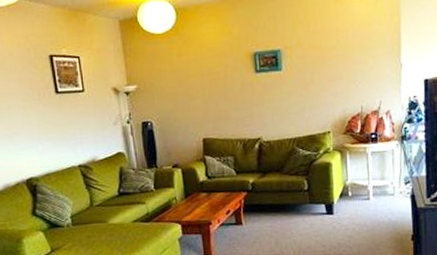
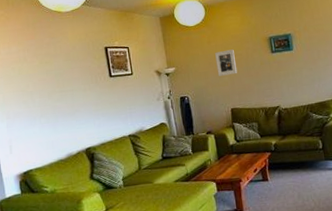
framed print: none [186,65,213,98] -> present [215,49,238,76]

